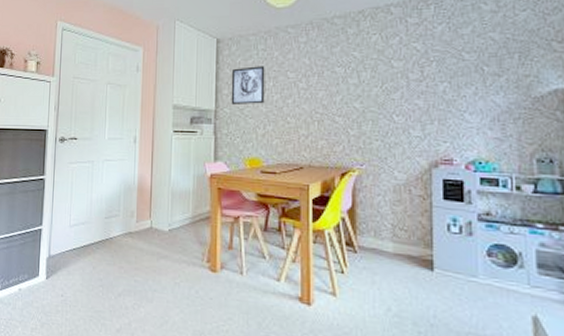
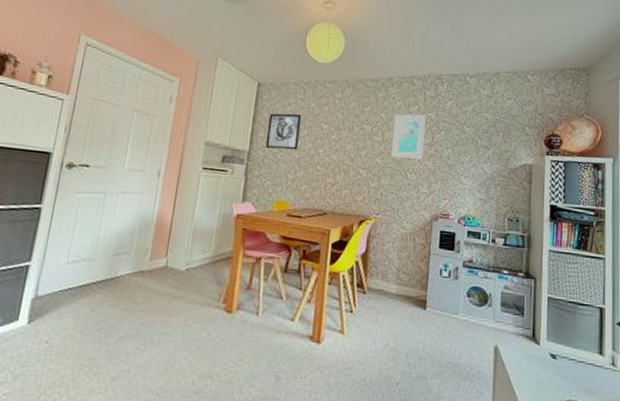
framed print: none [371,46,411,100] -> present [391,114,426,160]

